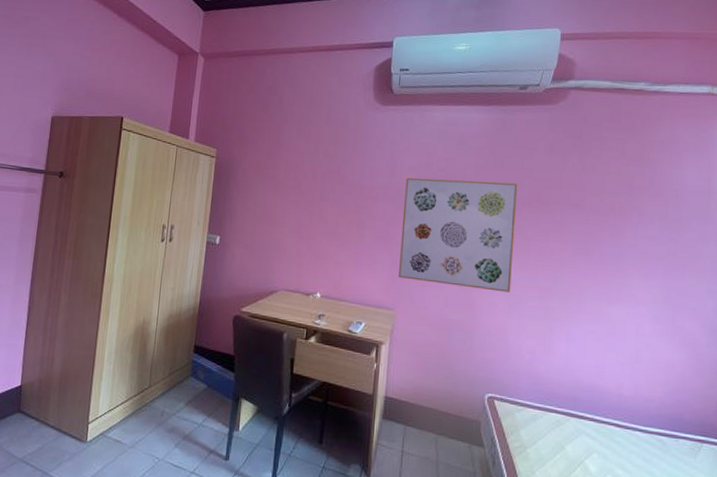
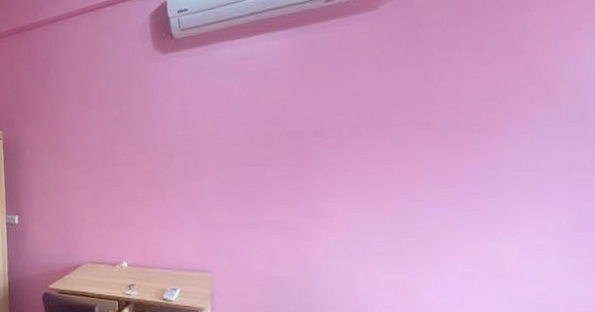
wall art: present [398,177,518,292] -> none [203,111,351,240]

